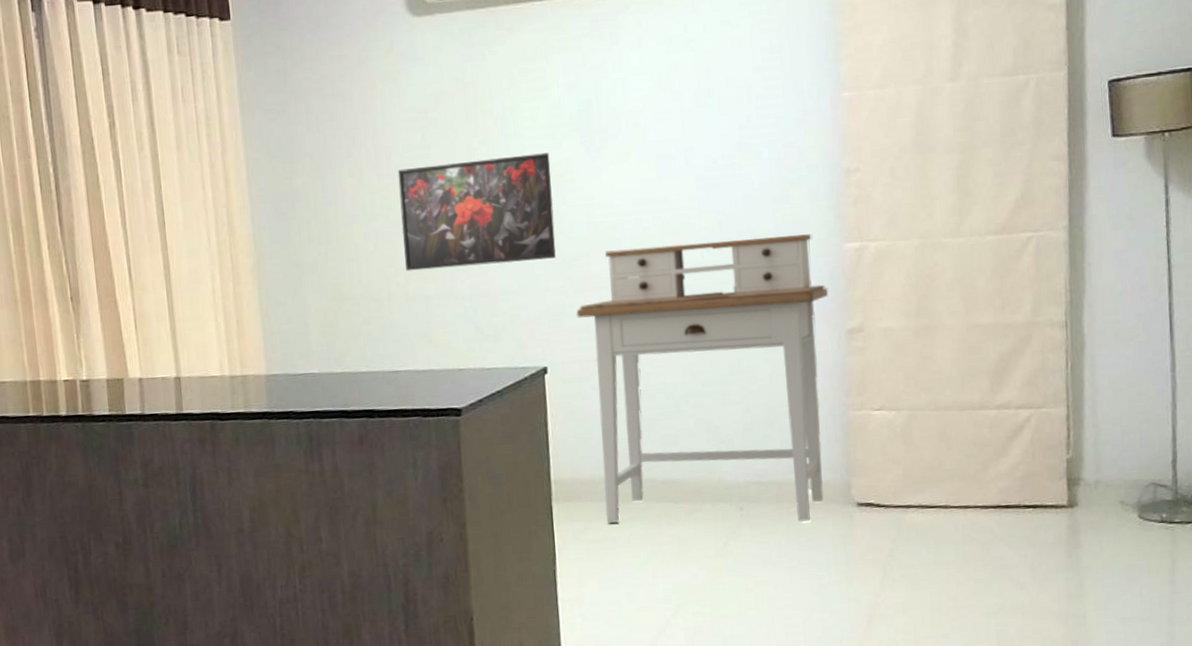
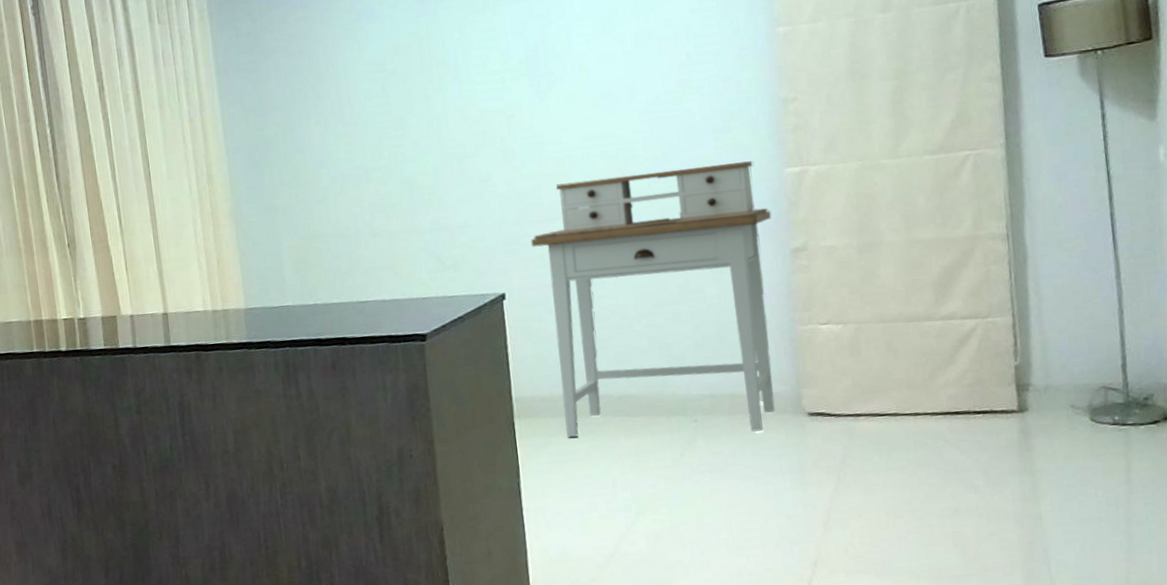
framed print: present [397,153,556,271] -> none [360,96,510,210]

